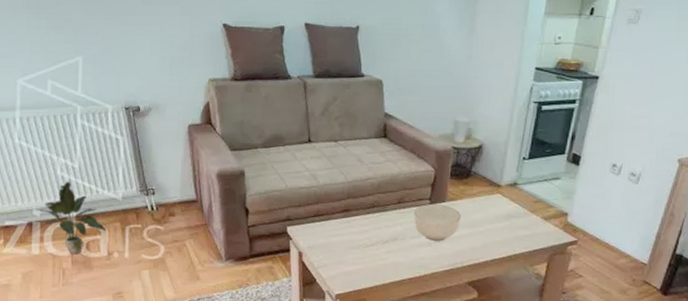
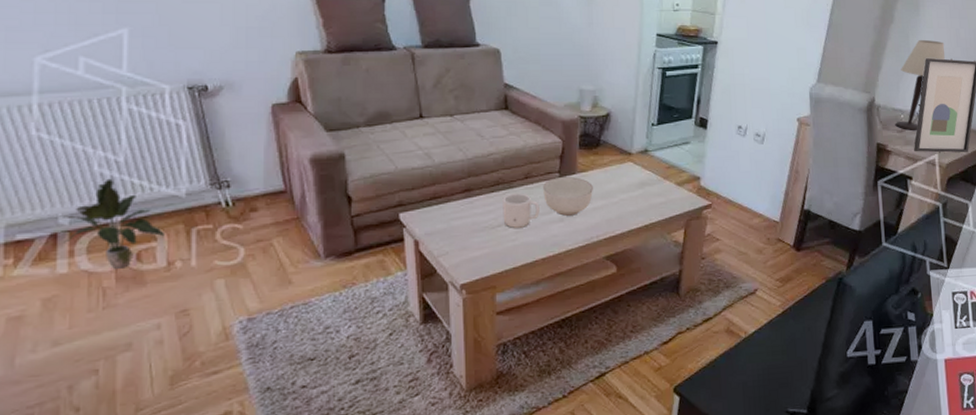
mug: none [376,216,410,248] -> present [502,193,540,228]

